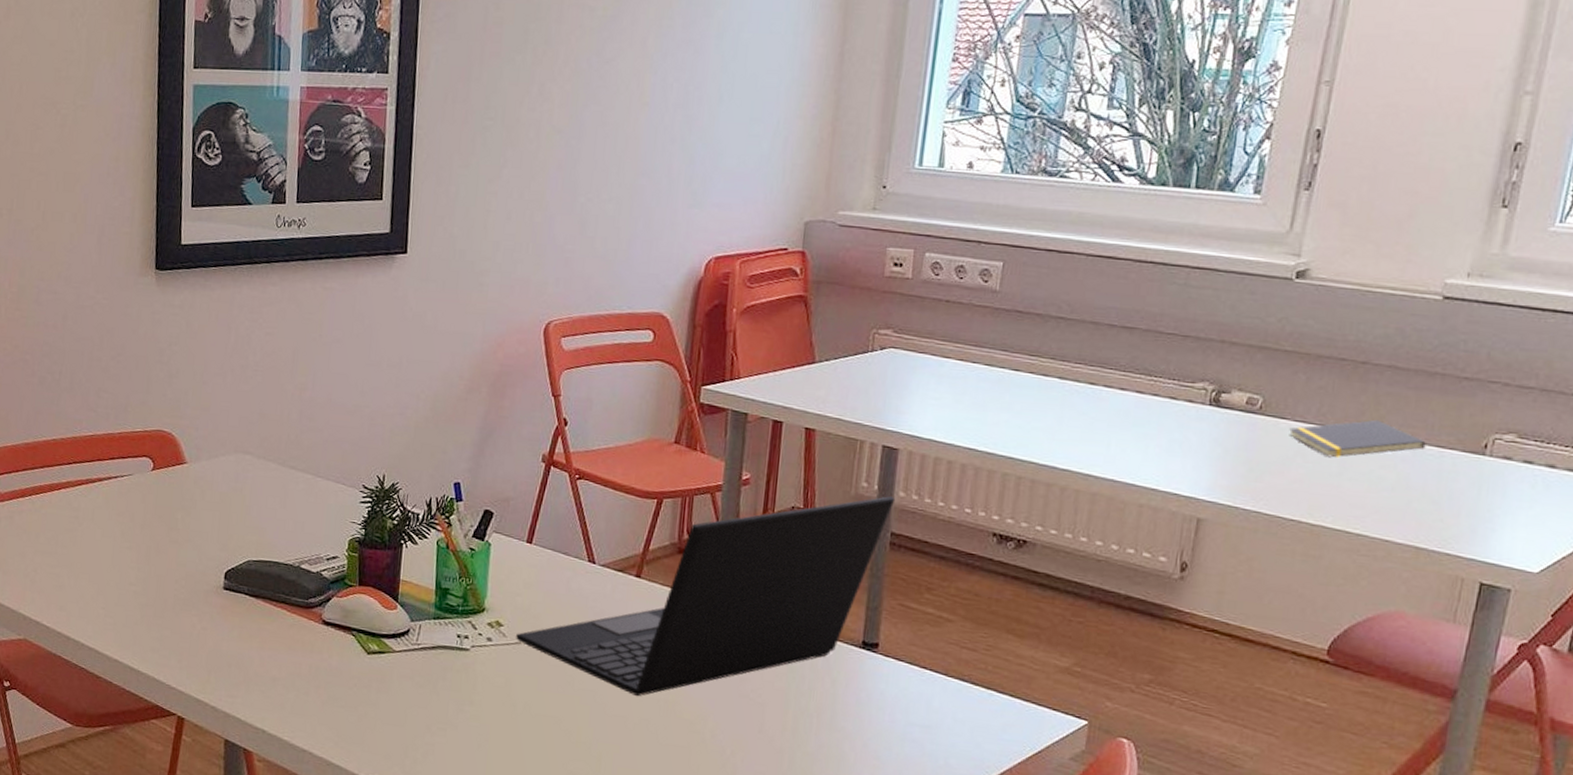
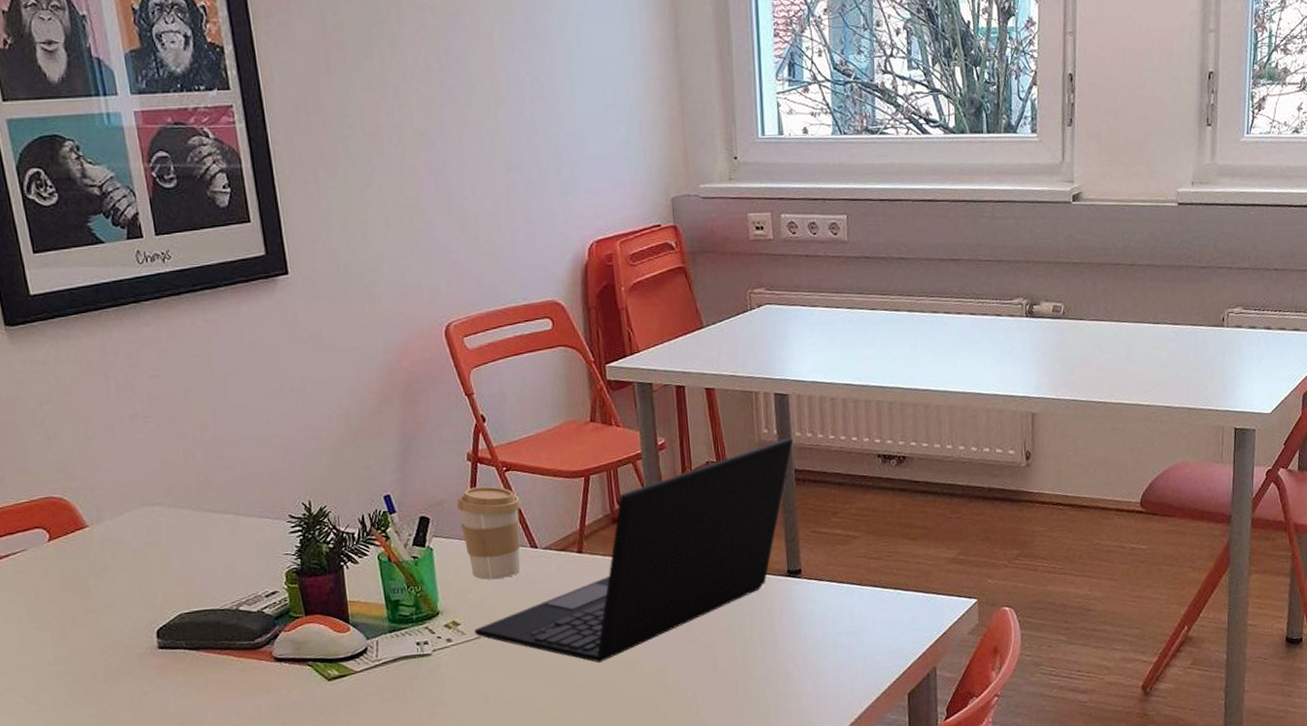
coffee cup: none [523,489,588,588] -> present [457,486,522,580]
notepad: present [1289,419,1426,458] -> none [1087,310,1183,347]

